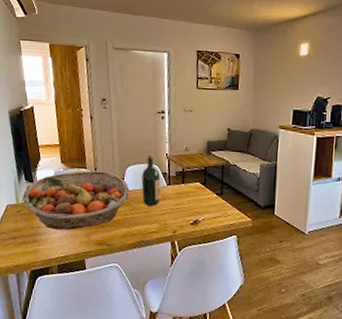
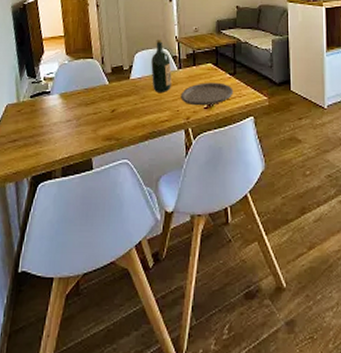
fruit basket: present [22,170,130,230] -> none [23,60,139,127]
plate: none [168,200,219,222] -> present [180,82,233,106]

